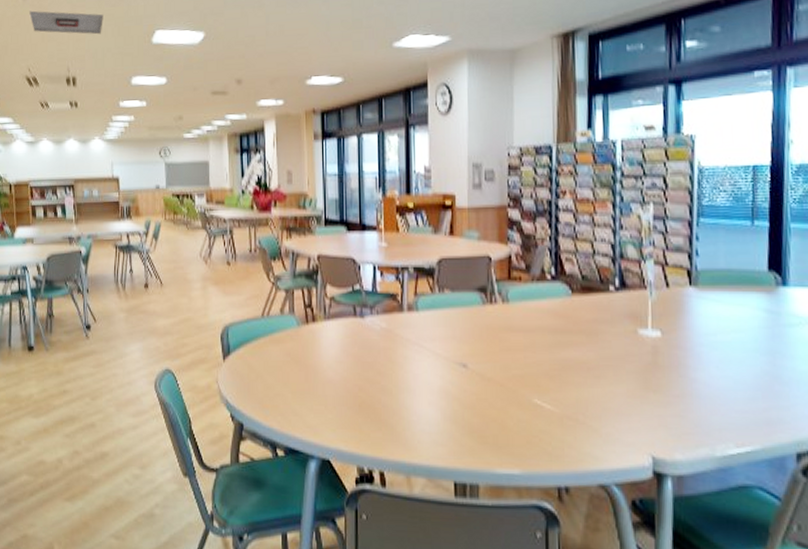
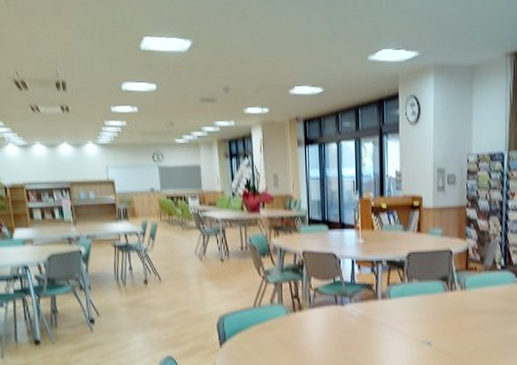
ceiling vent: present [29,10,103,35] -> none [13,12,90,39]

